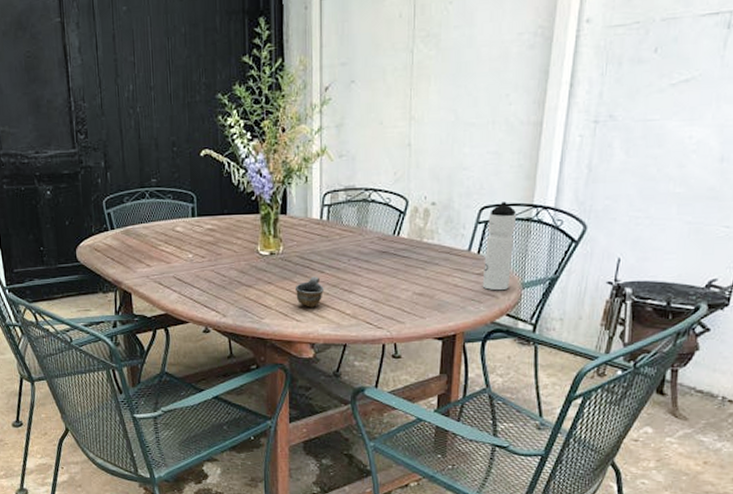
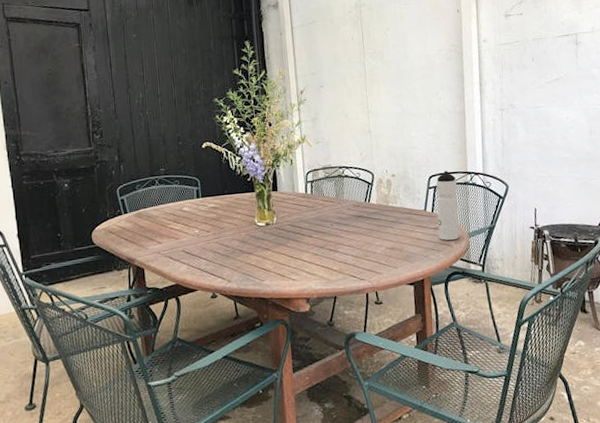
cup: present [296,276,325,307] -> none [289,240,314,267]

